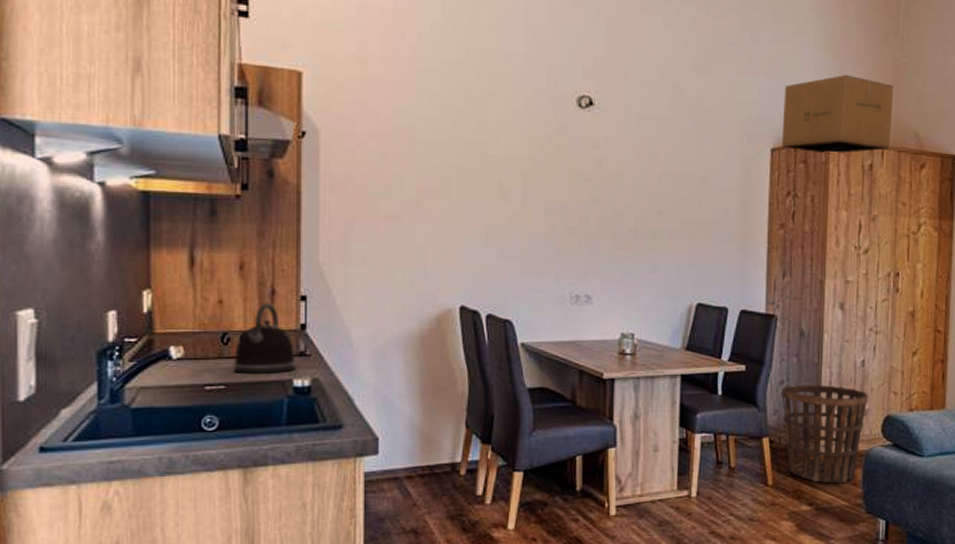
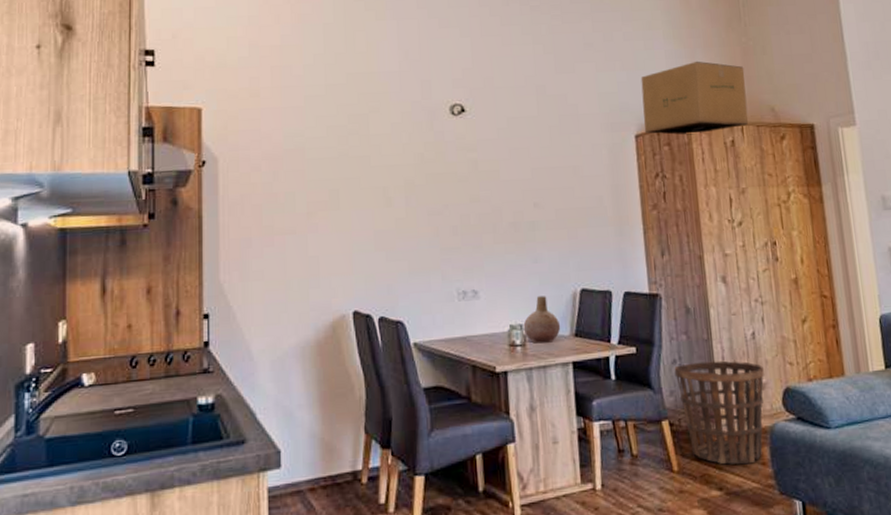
kettle: present [233,303,295,375] -> none [141,324,199,395]
vase: none [634,307,673,354] -> present [523,296,561,344]

